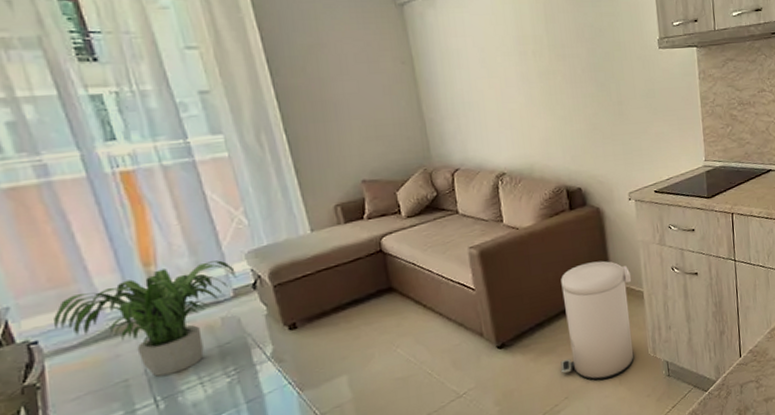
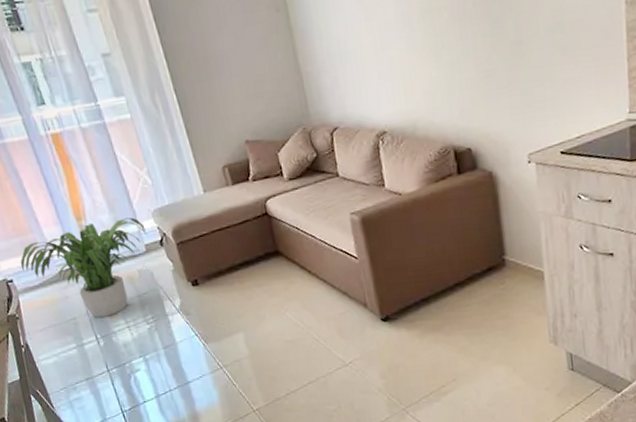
pedal bin: present [560,261,634,381] -> none [448,233,531,366]

